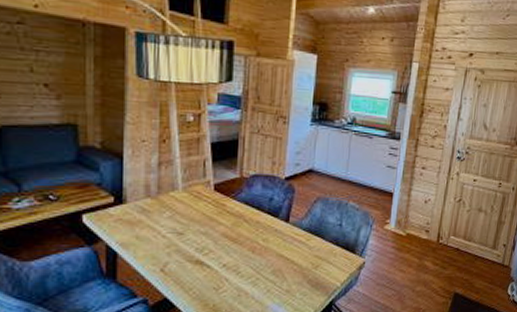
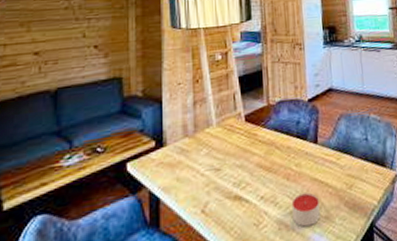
candle: none [253,267,282,297] -> present [291,192,320,227]

